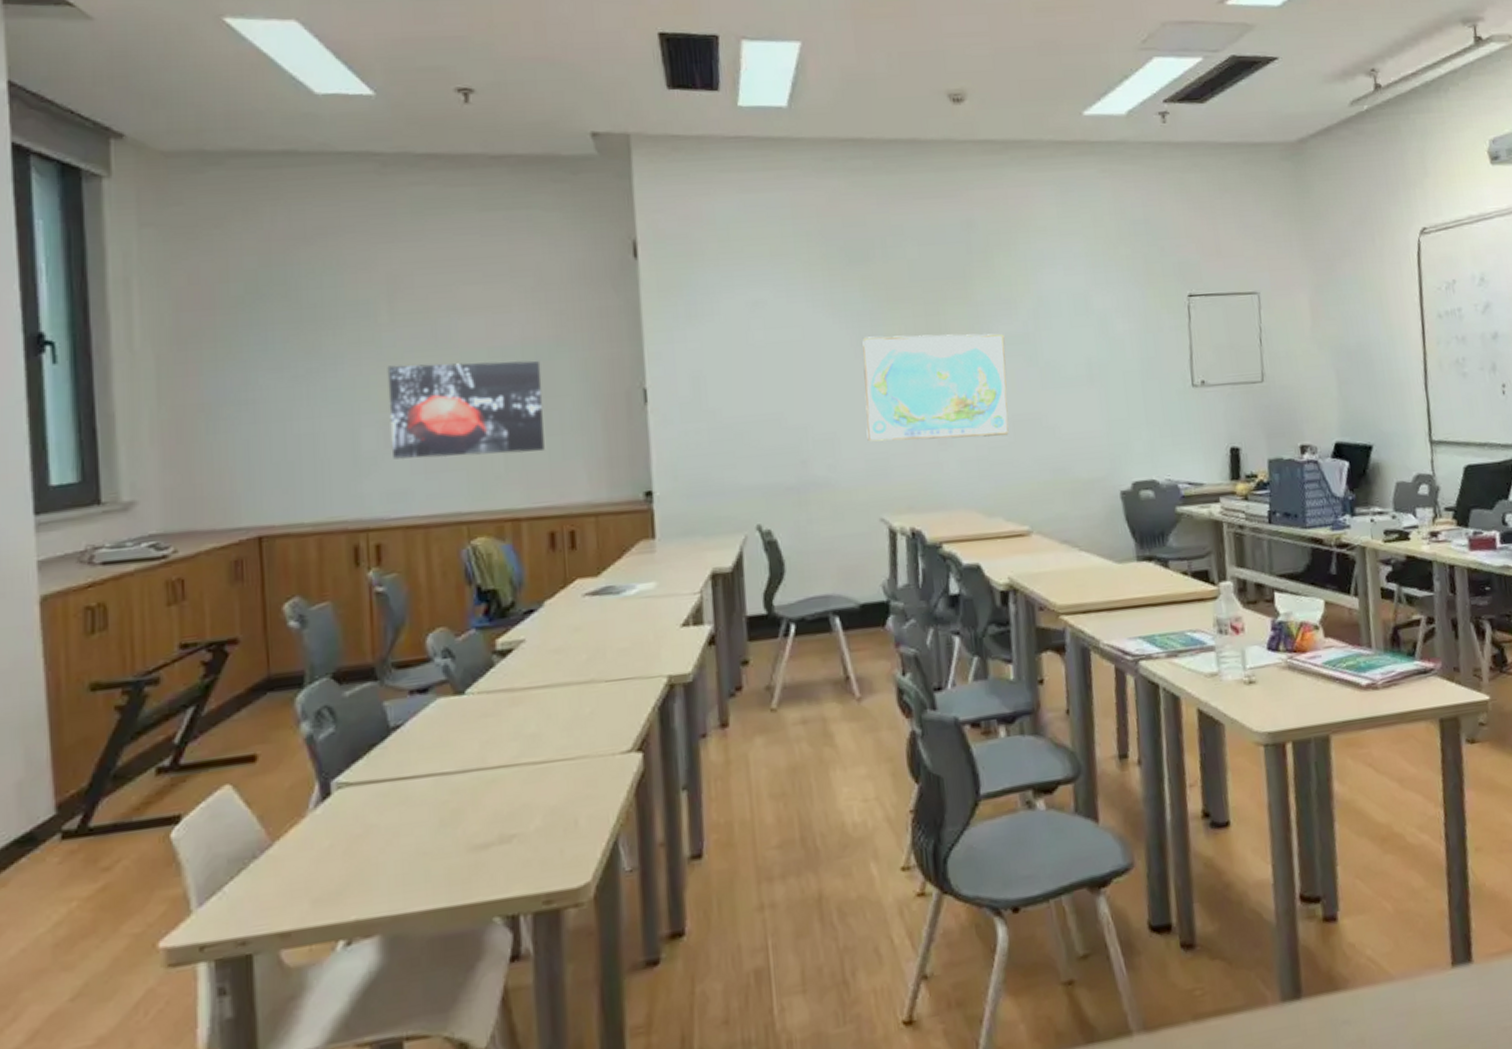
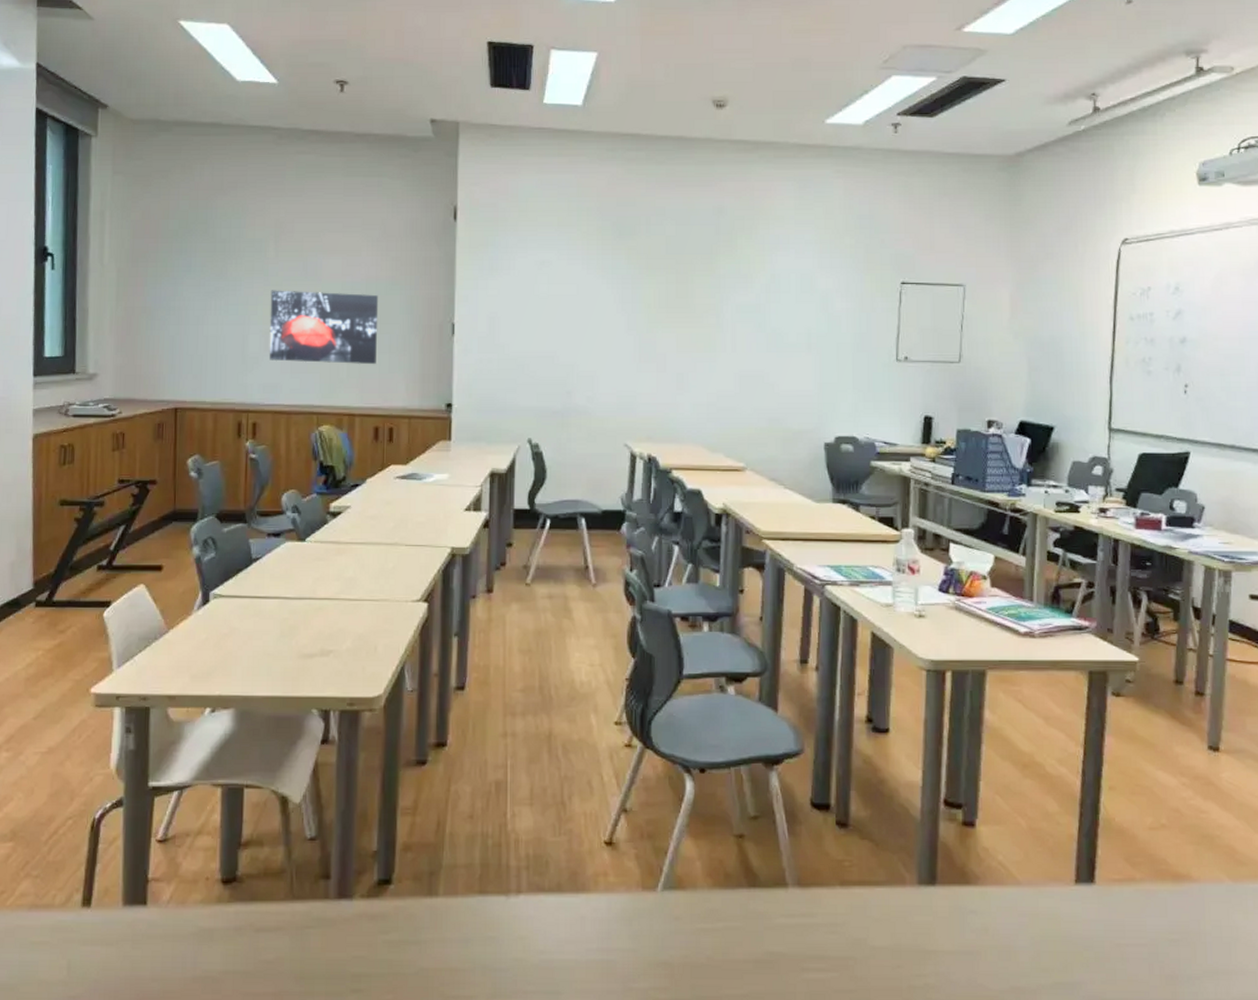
world map: present [862,333,1009,442] -> none [620,296,740,388]

